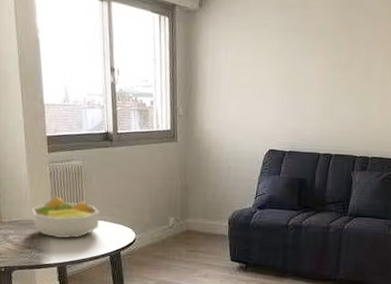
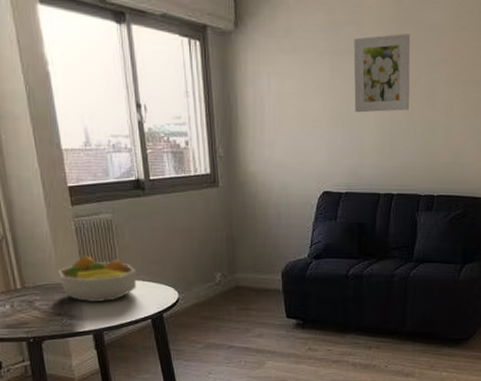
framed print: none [300,16,351,83] -> present [353,33,411,113]

